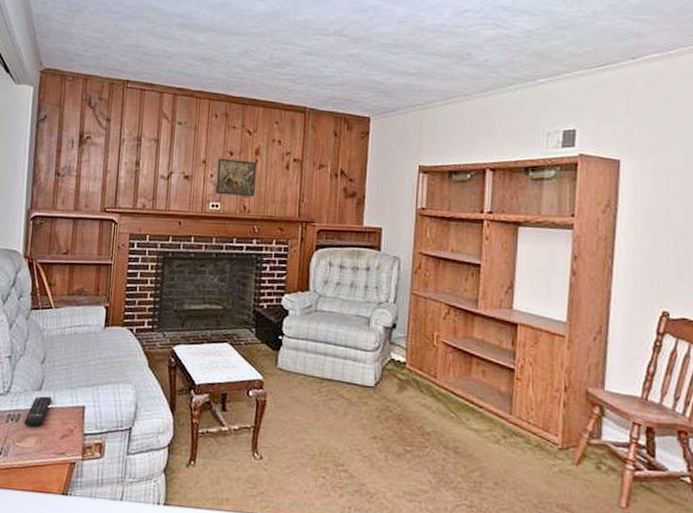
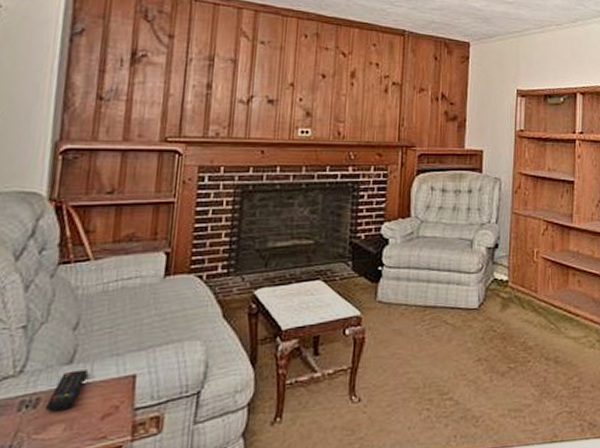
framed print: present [215,158,256,197] -> none [305,81,352,122]

